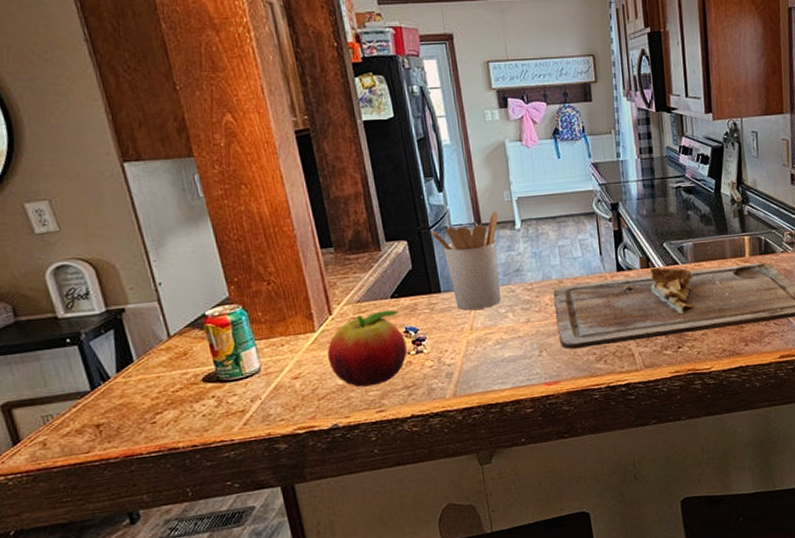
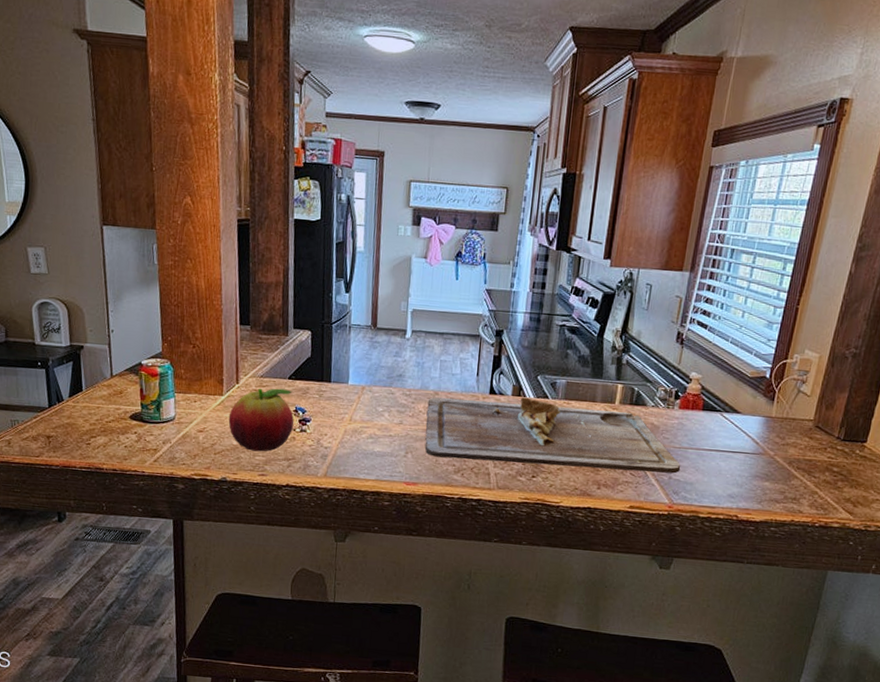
utensil holder: present [431,211,501,311] -> none [332,318,393,404]

